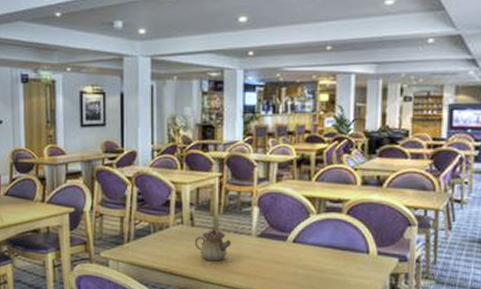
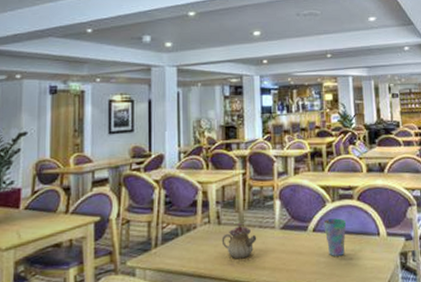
cup: none [305,231,332,270] -> present [323,218,347,256]

